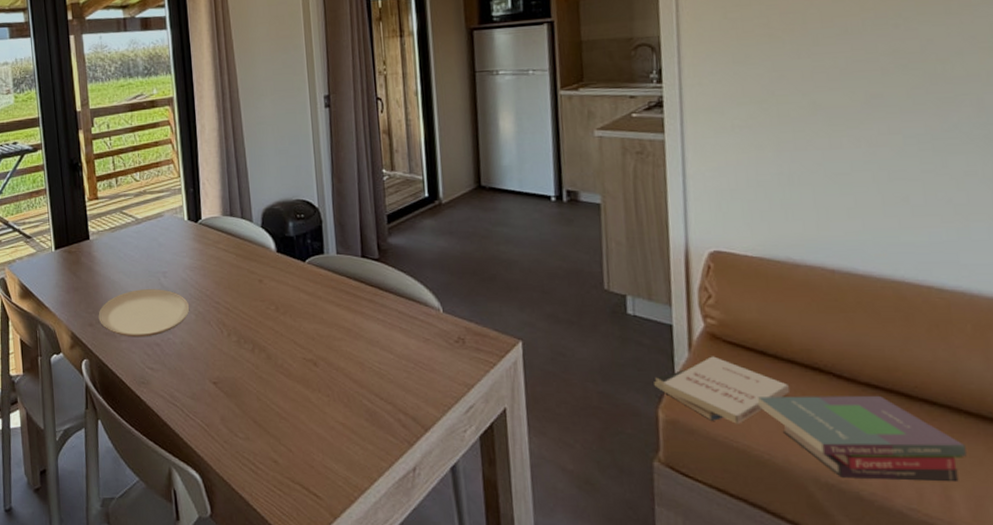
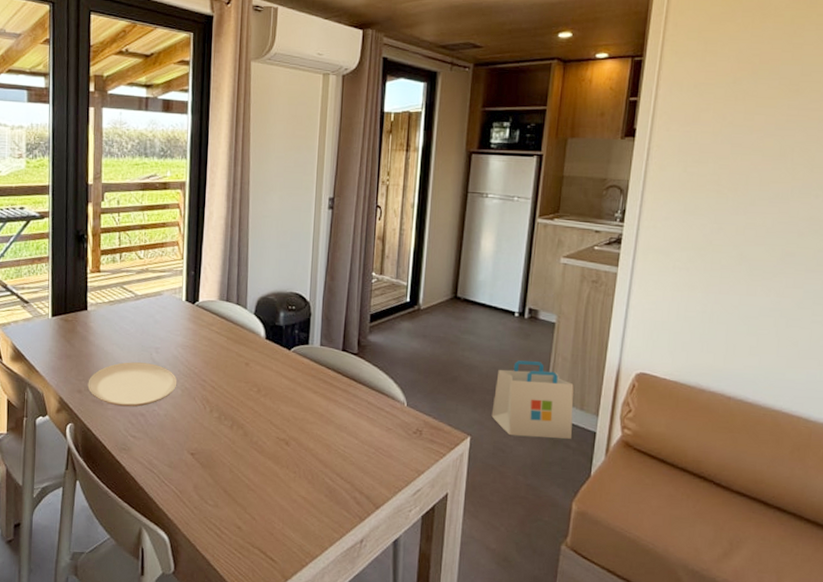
shopping bag: none [542,249,645,337] -> present [491,360,574,439]
books: present [654,356,791,424] -> none [573,461,679,518]
books: present [757,395,967,481] -> none [651,497,800,573]

